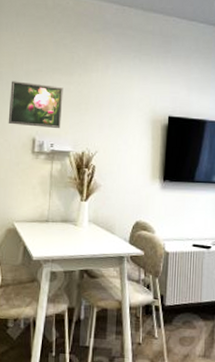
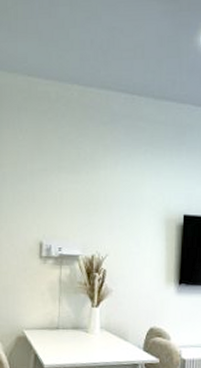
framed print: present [8,81,64,129] -> none [13,182,70,232]

